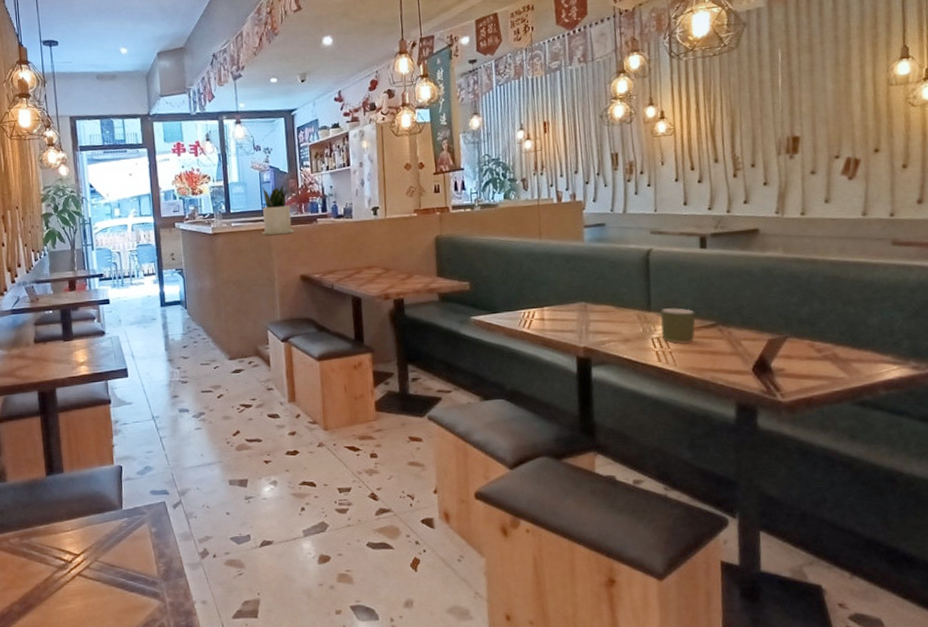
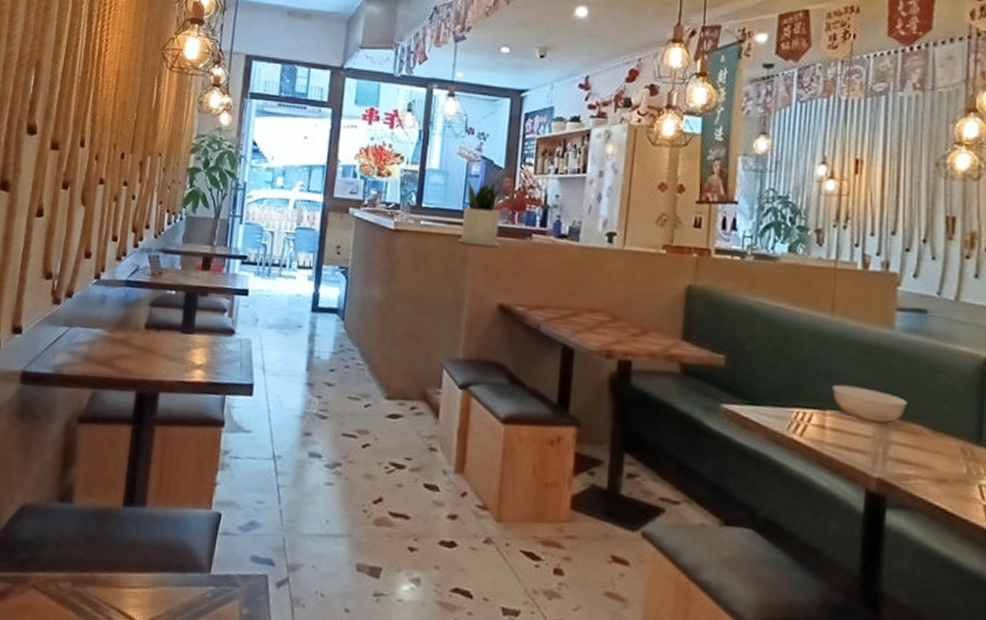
bowl: none [546,286,598,310] -> present [832,384,907,425]

